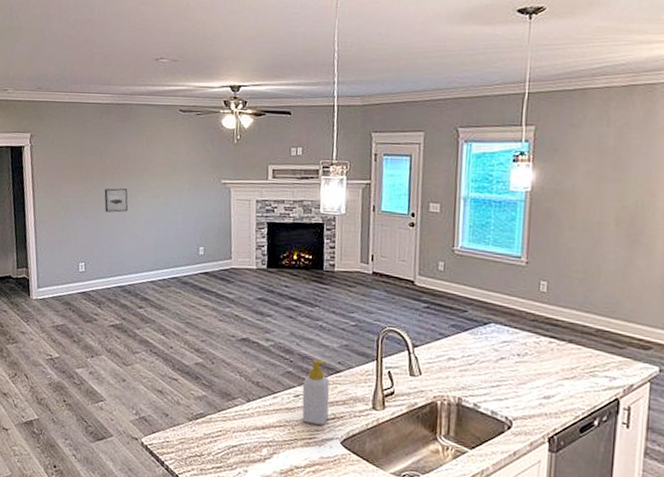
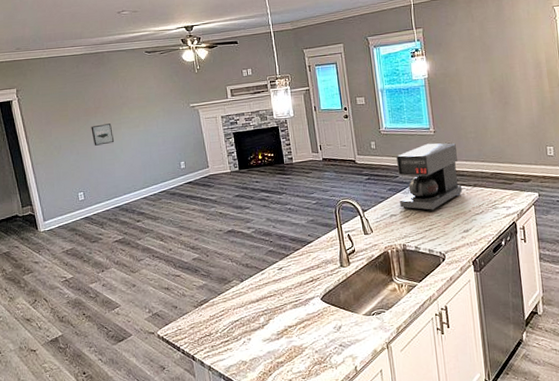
soap bottle: present [302,359,330,425] -> none [283,236,308,289]
coffee maker: none [463,276,553,364] -> present [395,142,462,211]

